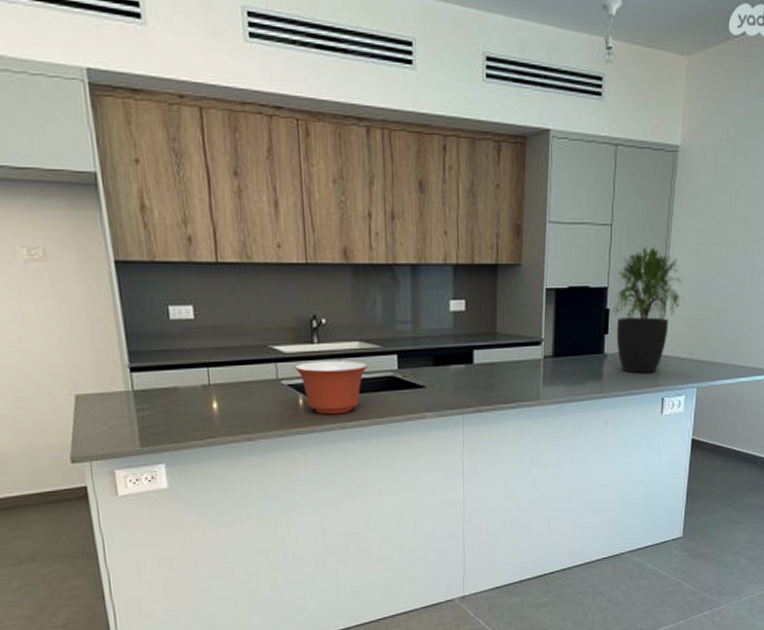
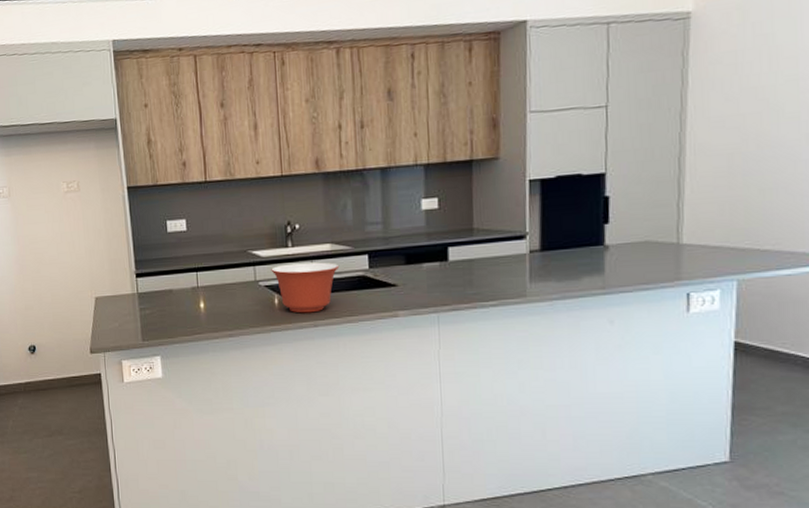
potted plant: present [611,247,684,373] -> none [611,124,711,266]

